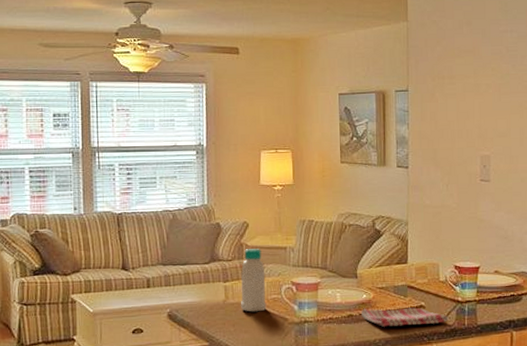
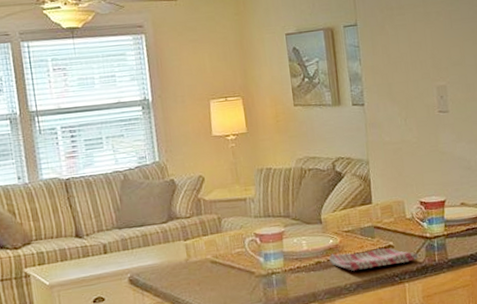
bottle: present [240,249,267,312] -> none [201,202,231,269]

